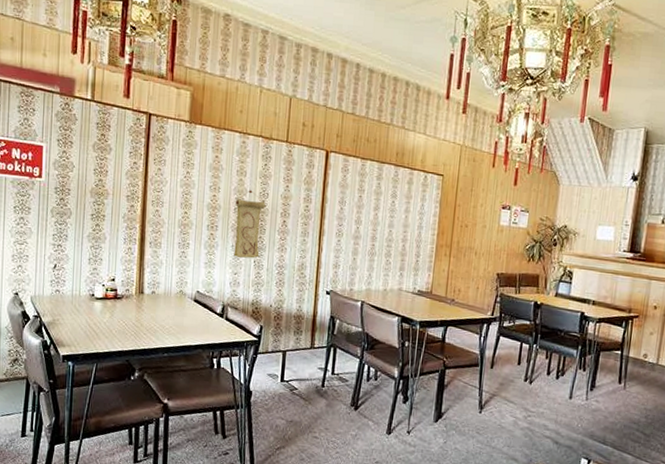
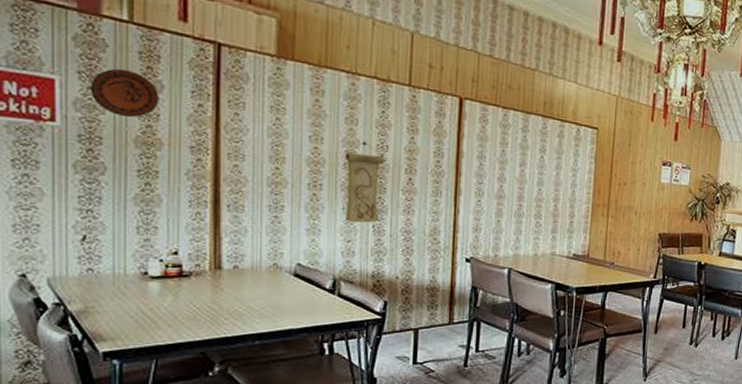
decorative plate: none [64,136,108,174] -> present [90,68,159,118]

